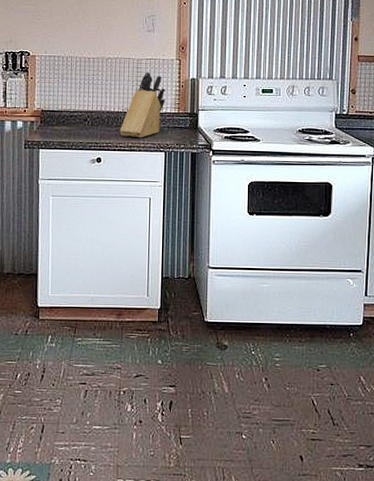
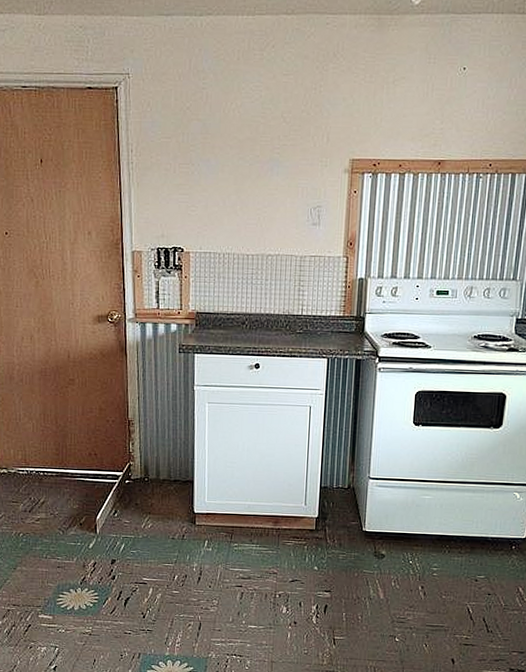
knife block: present [119,72,166,138] -> none [279,271,331,343]

